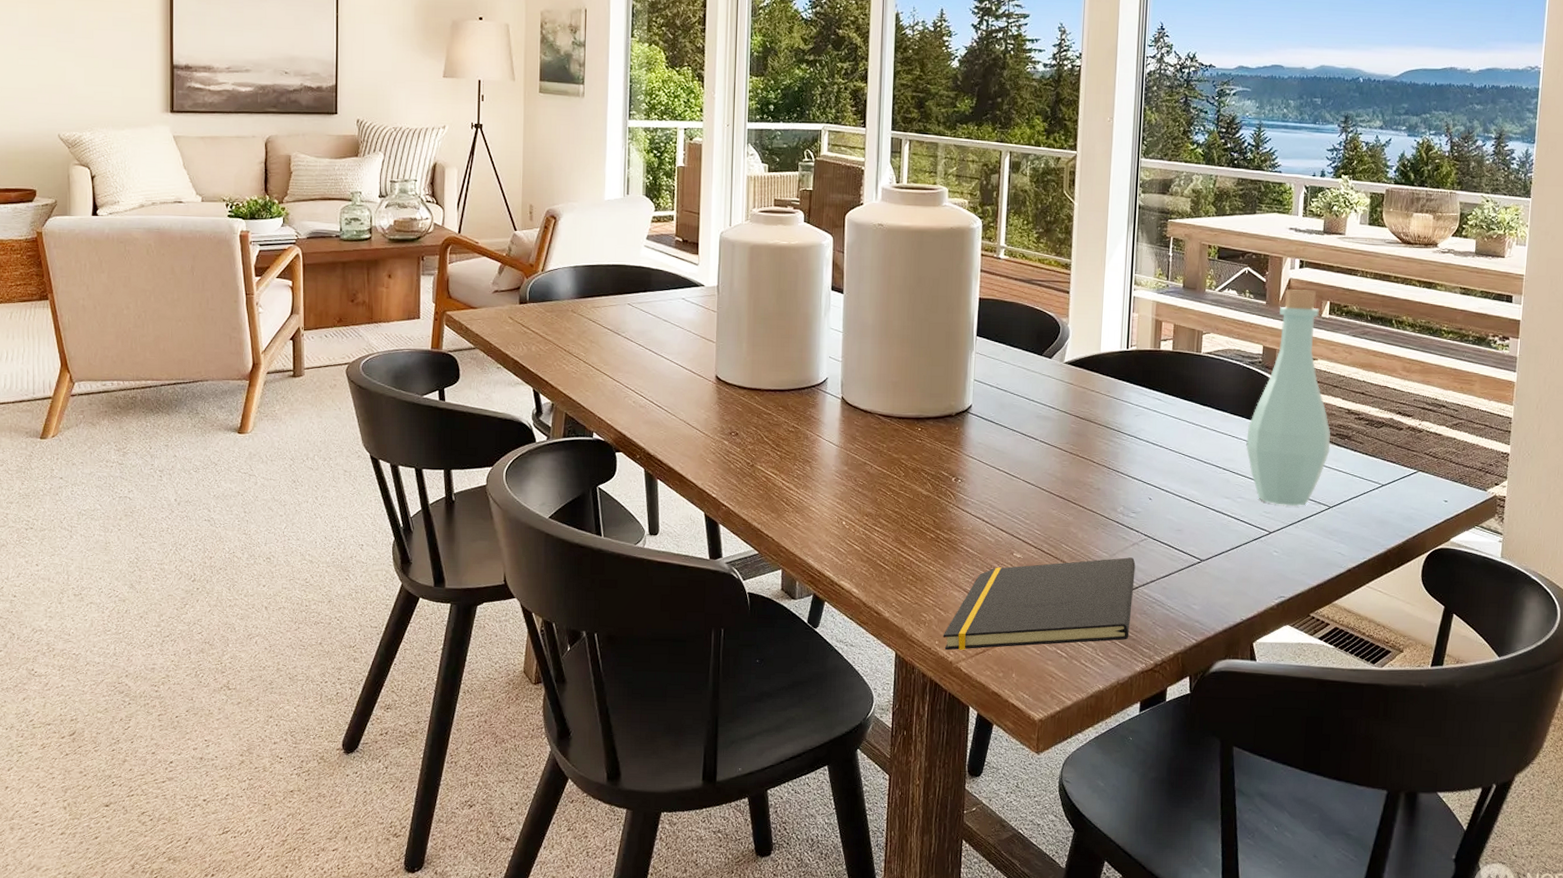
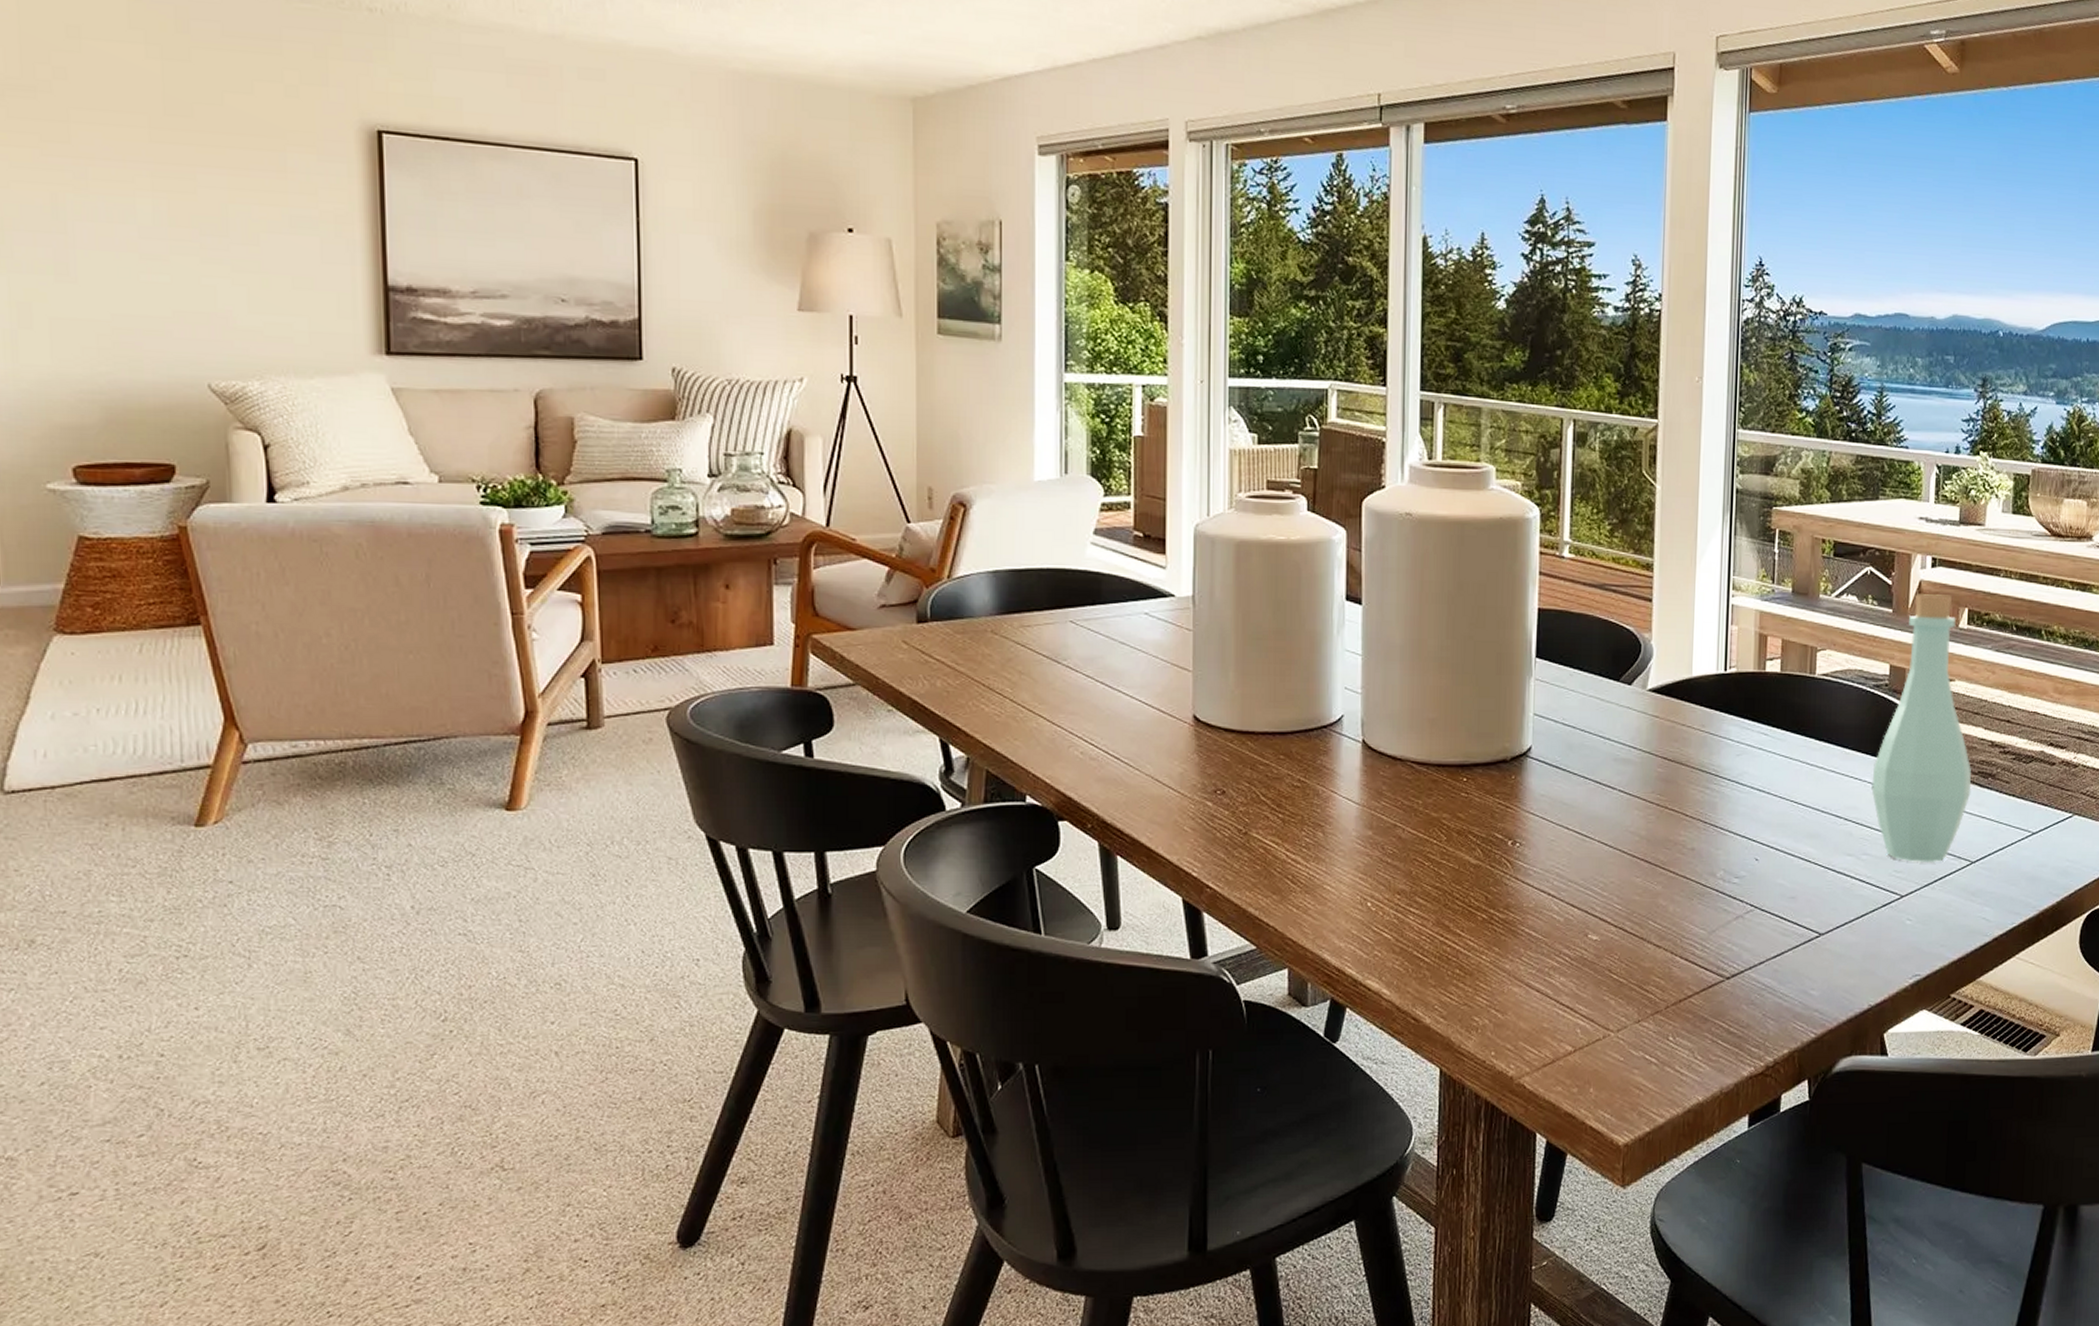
notepad: present [943,557,1136,651] -> none [1500,934,1740,1063]

